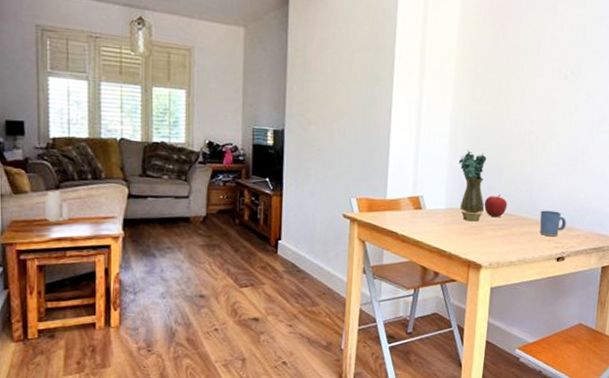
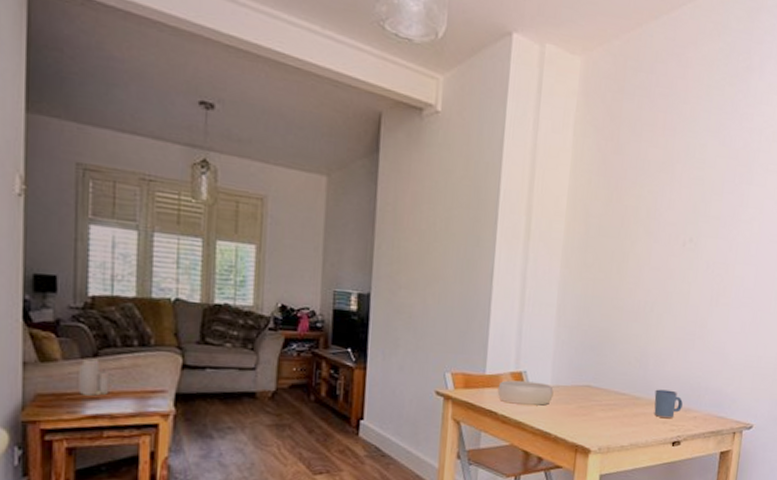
bowl: none [397,204,448,226] -> present [497,380,554,406]
vase: present [458,149,487,222] -> none [566,320,598,401]
fruit: present [484,194,508,218] -> none [593,370,620,397]

